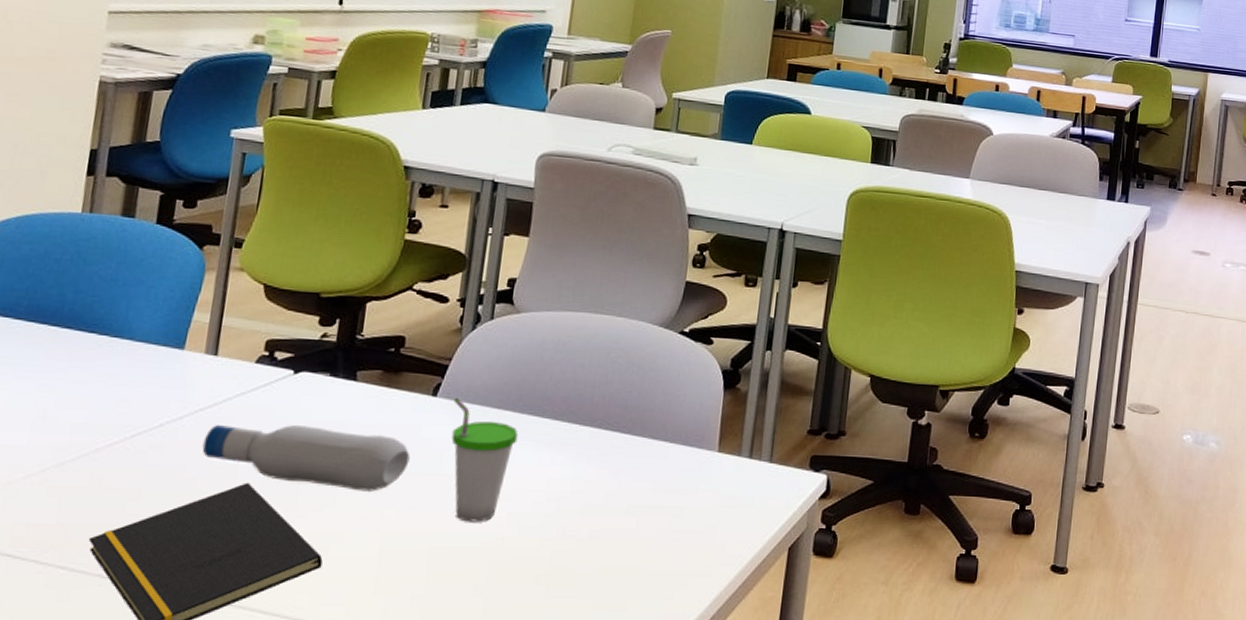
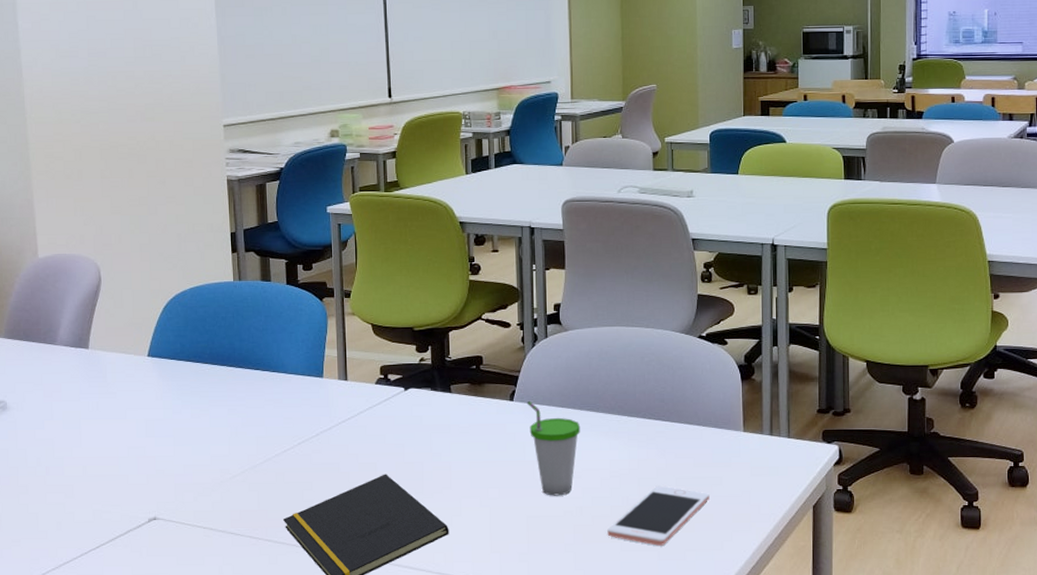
bottle: present [202,425,410,491] -> none [349,429,501,476]
cell phone: none [531,514,667,592] -> present [607,485,710,546]

